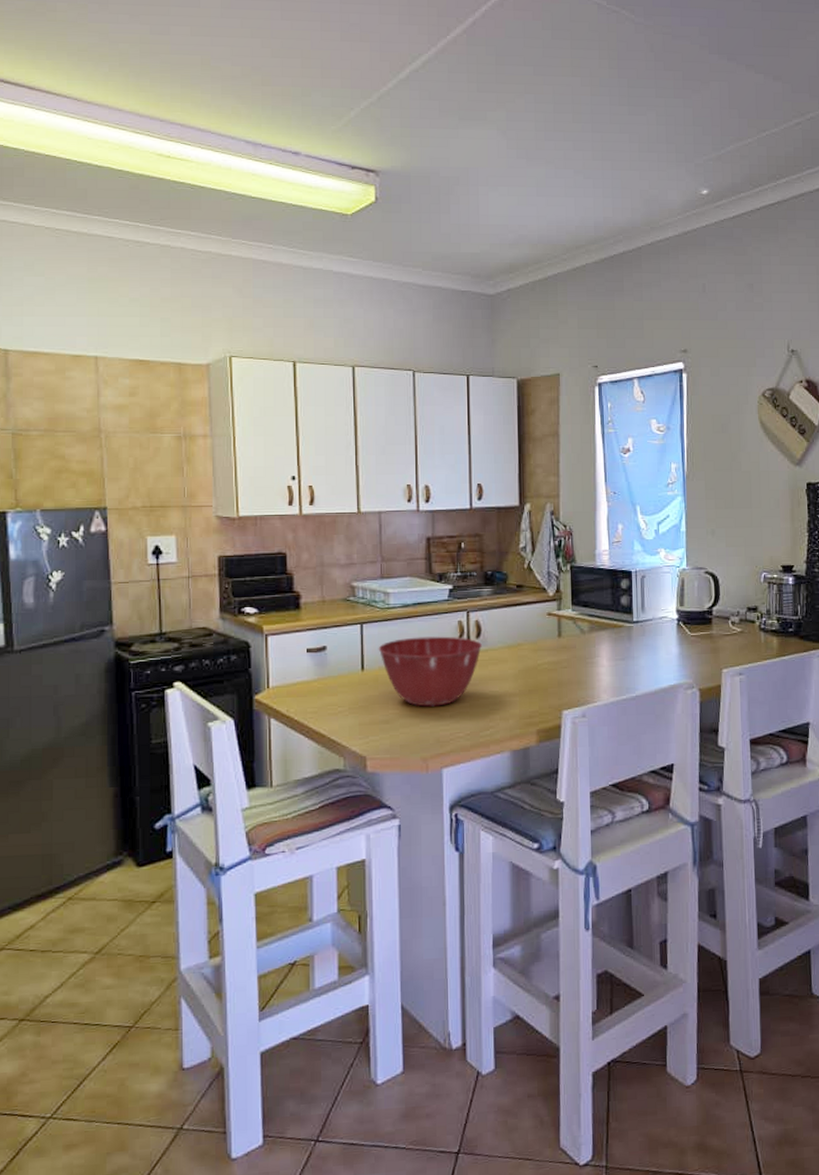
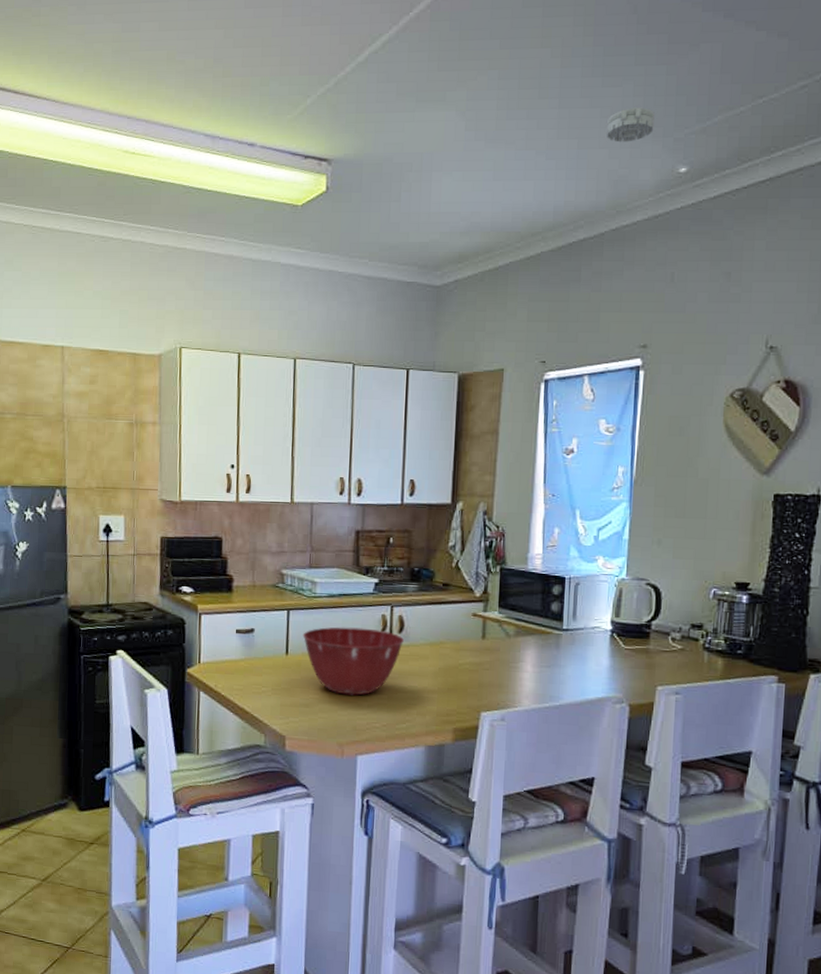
smoke detector: none [636,135,677,166] -> present [607,107,655,143]

